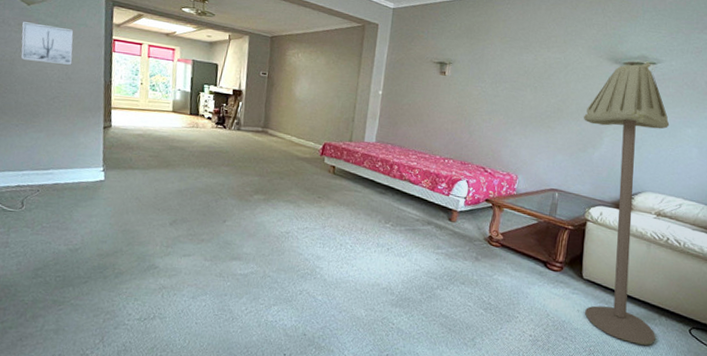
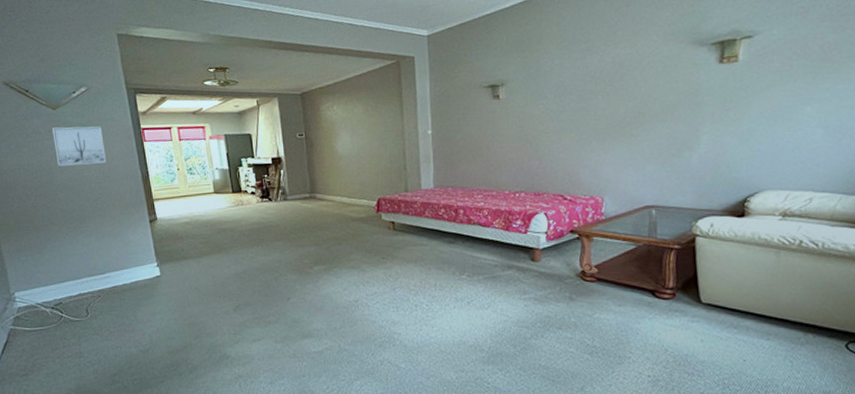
floor lamp: present [584,62,670,345] -> none [672,37,804,370]

